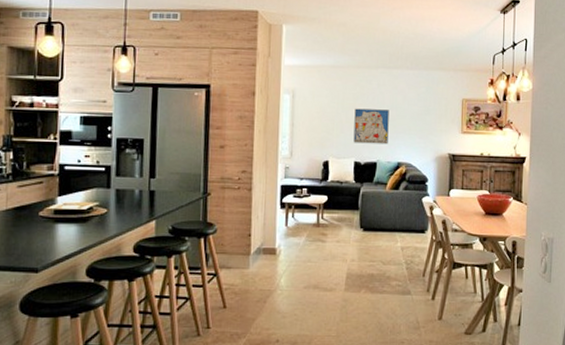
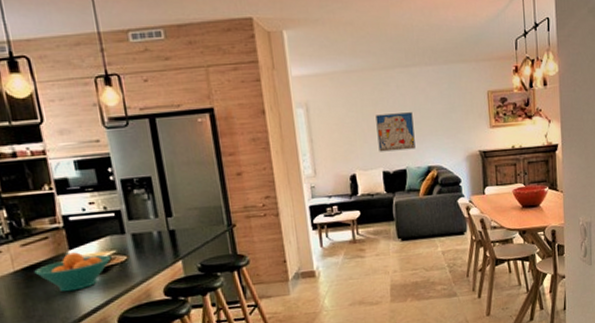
fruit bowl: none [23,199,94,236] -> present [34,252,112,292]

